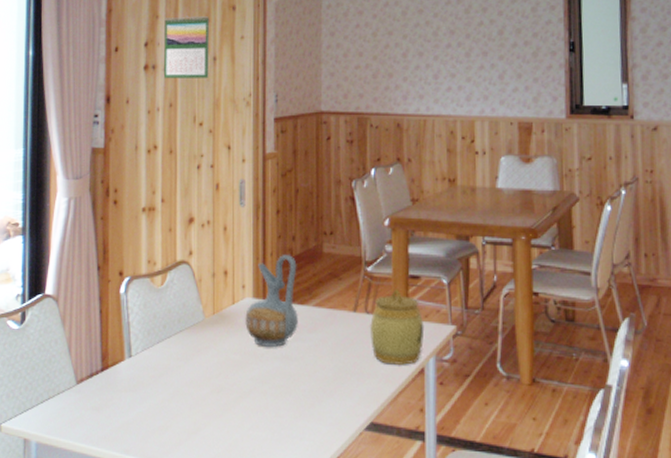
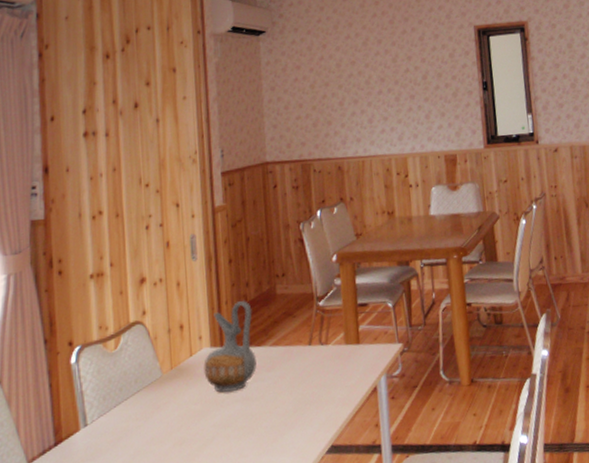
calendar: present [164,16,210,79] -> none [103,80,152,144]
jar: present [370,289,425,365] -> none [325,318,375,389]

